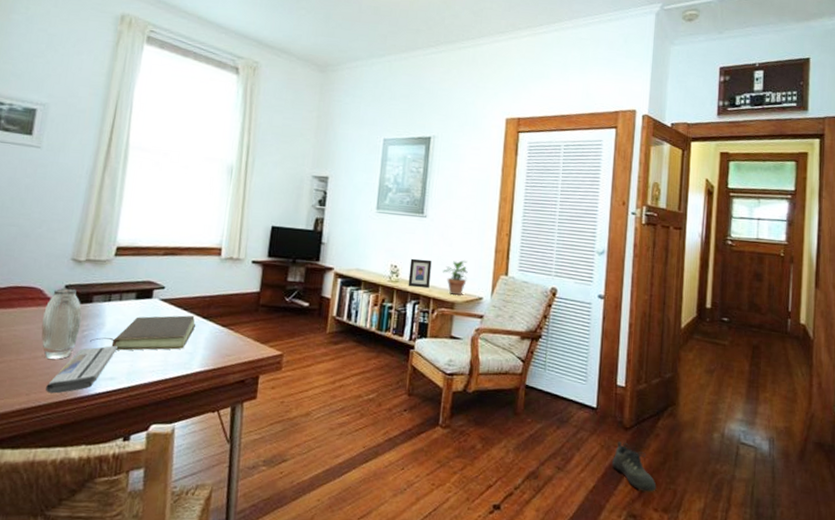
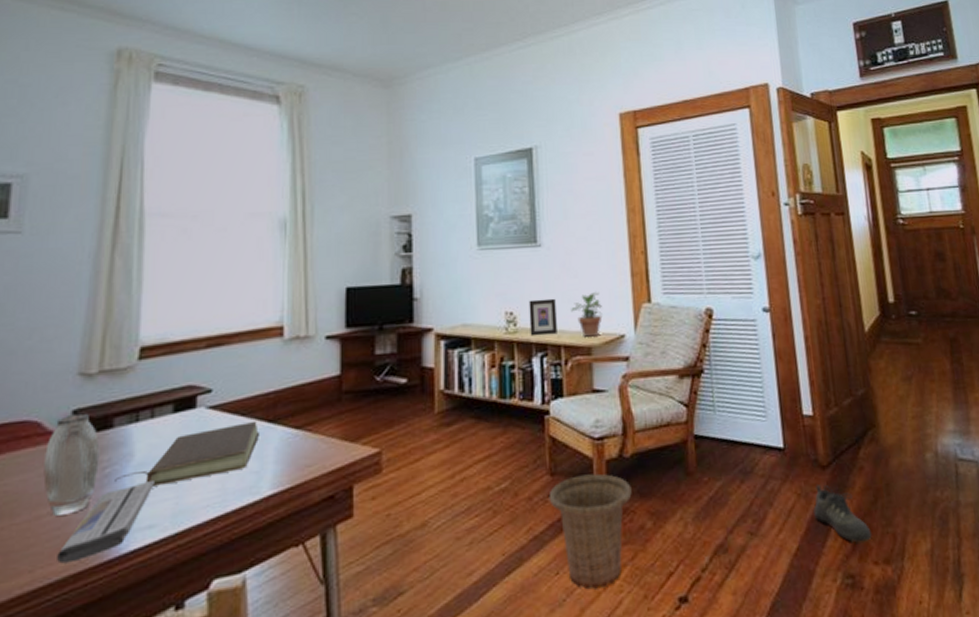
basket: none [404,399,470,486] -> present [548,473,632,589]

